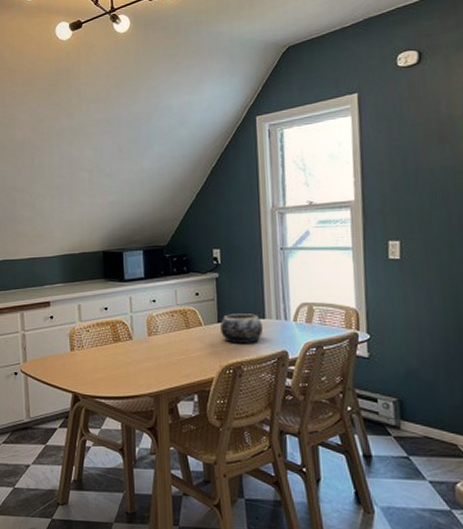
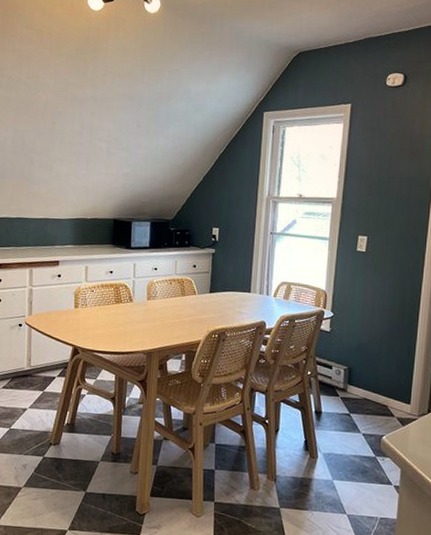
decorative bowl: present [220,314,263,343] -> none [211,286,247,313]

